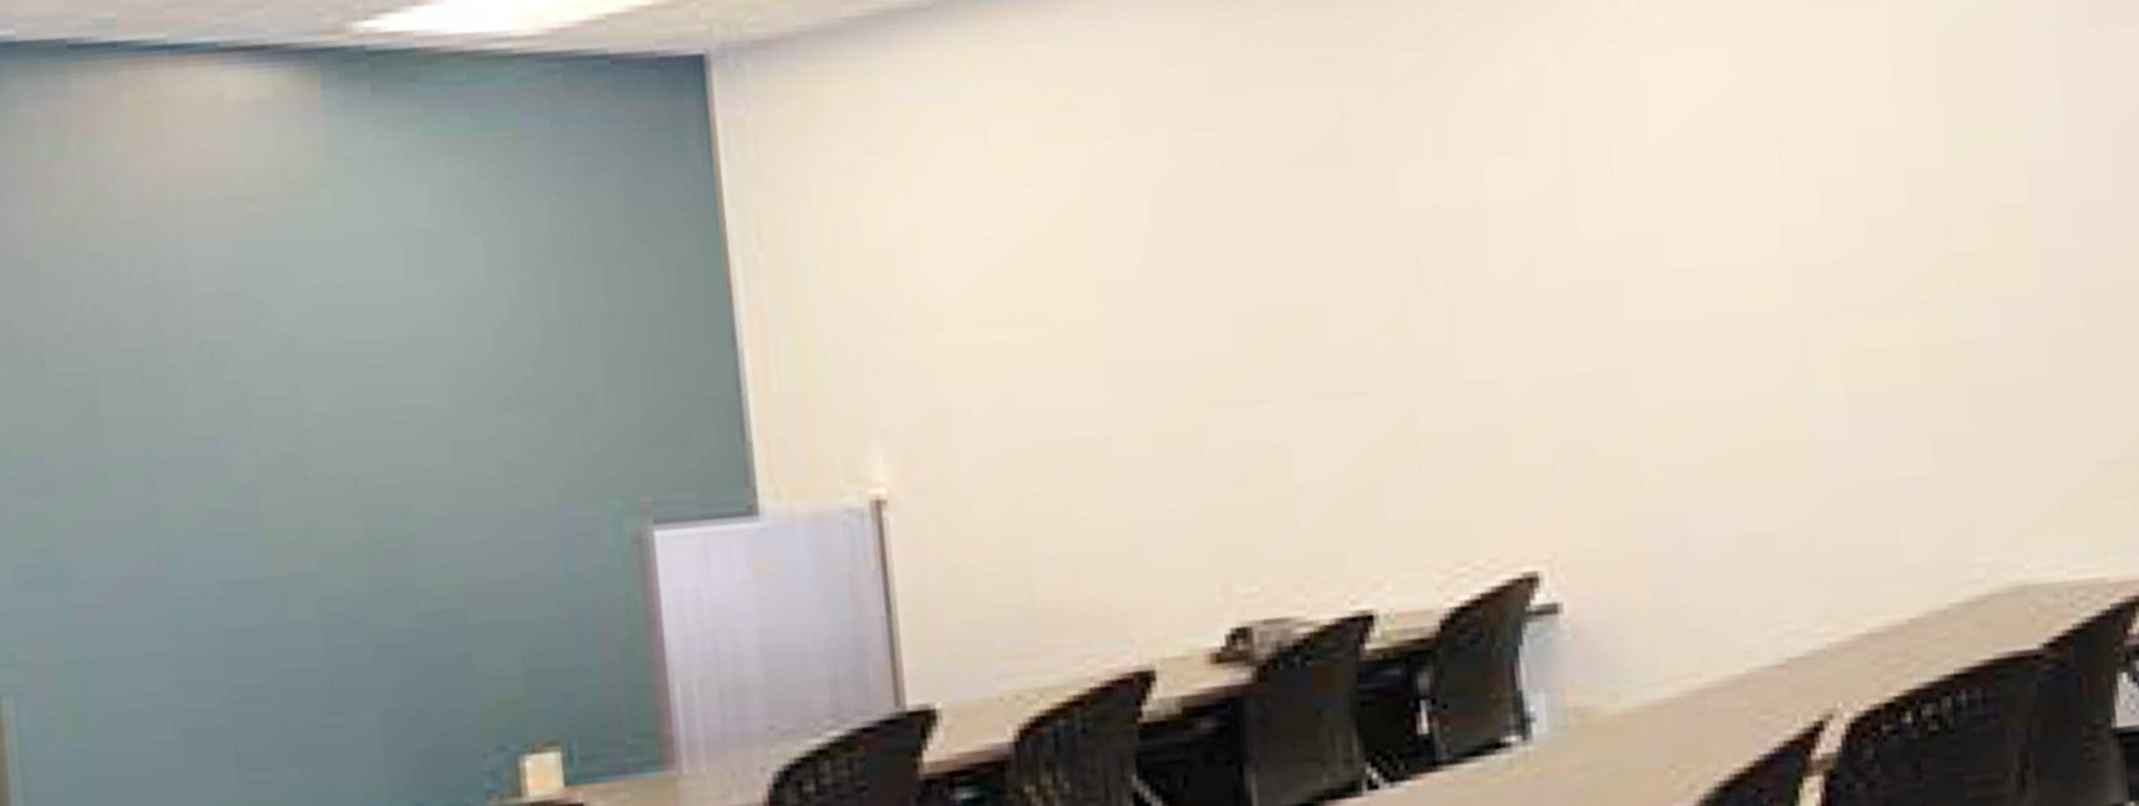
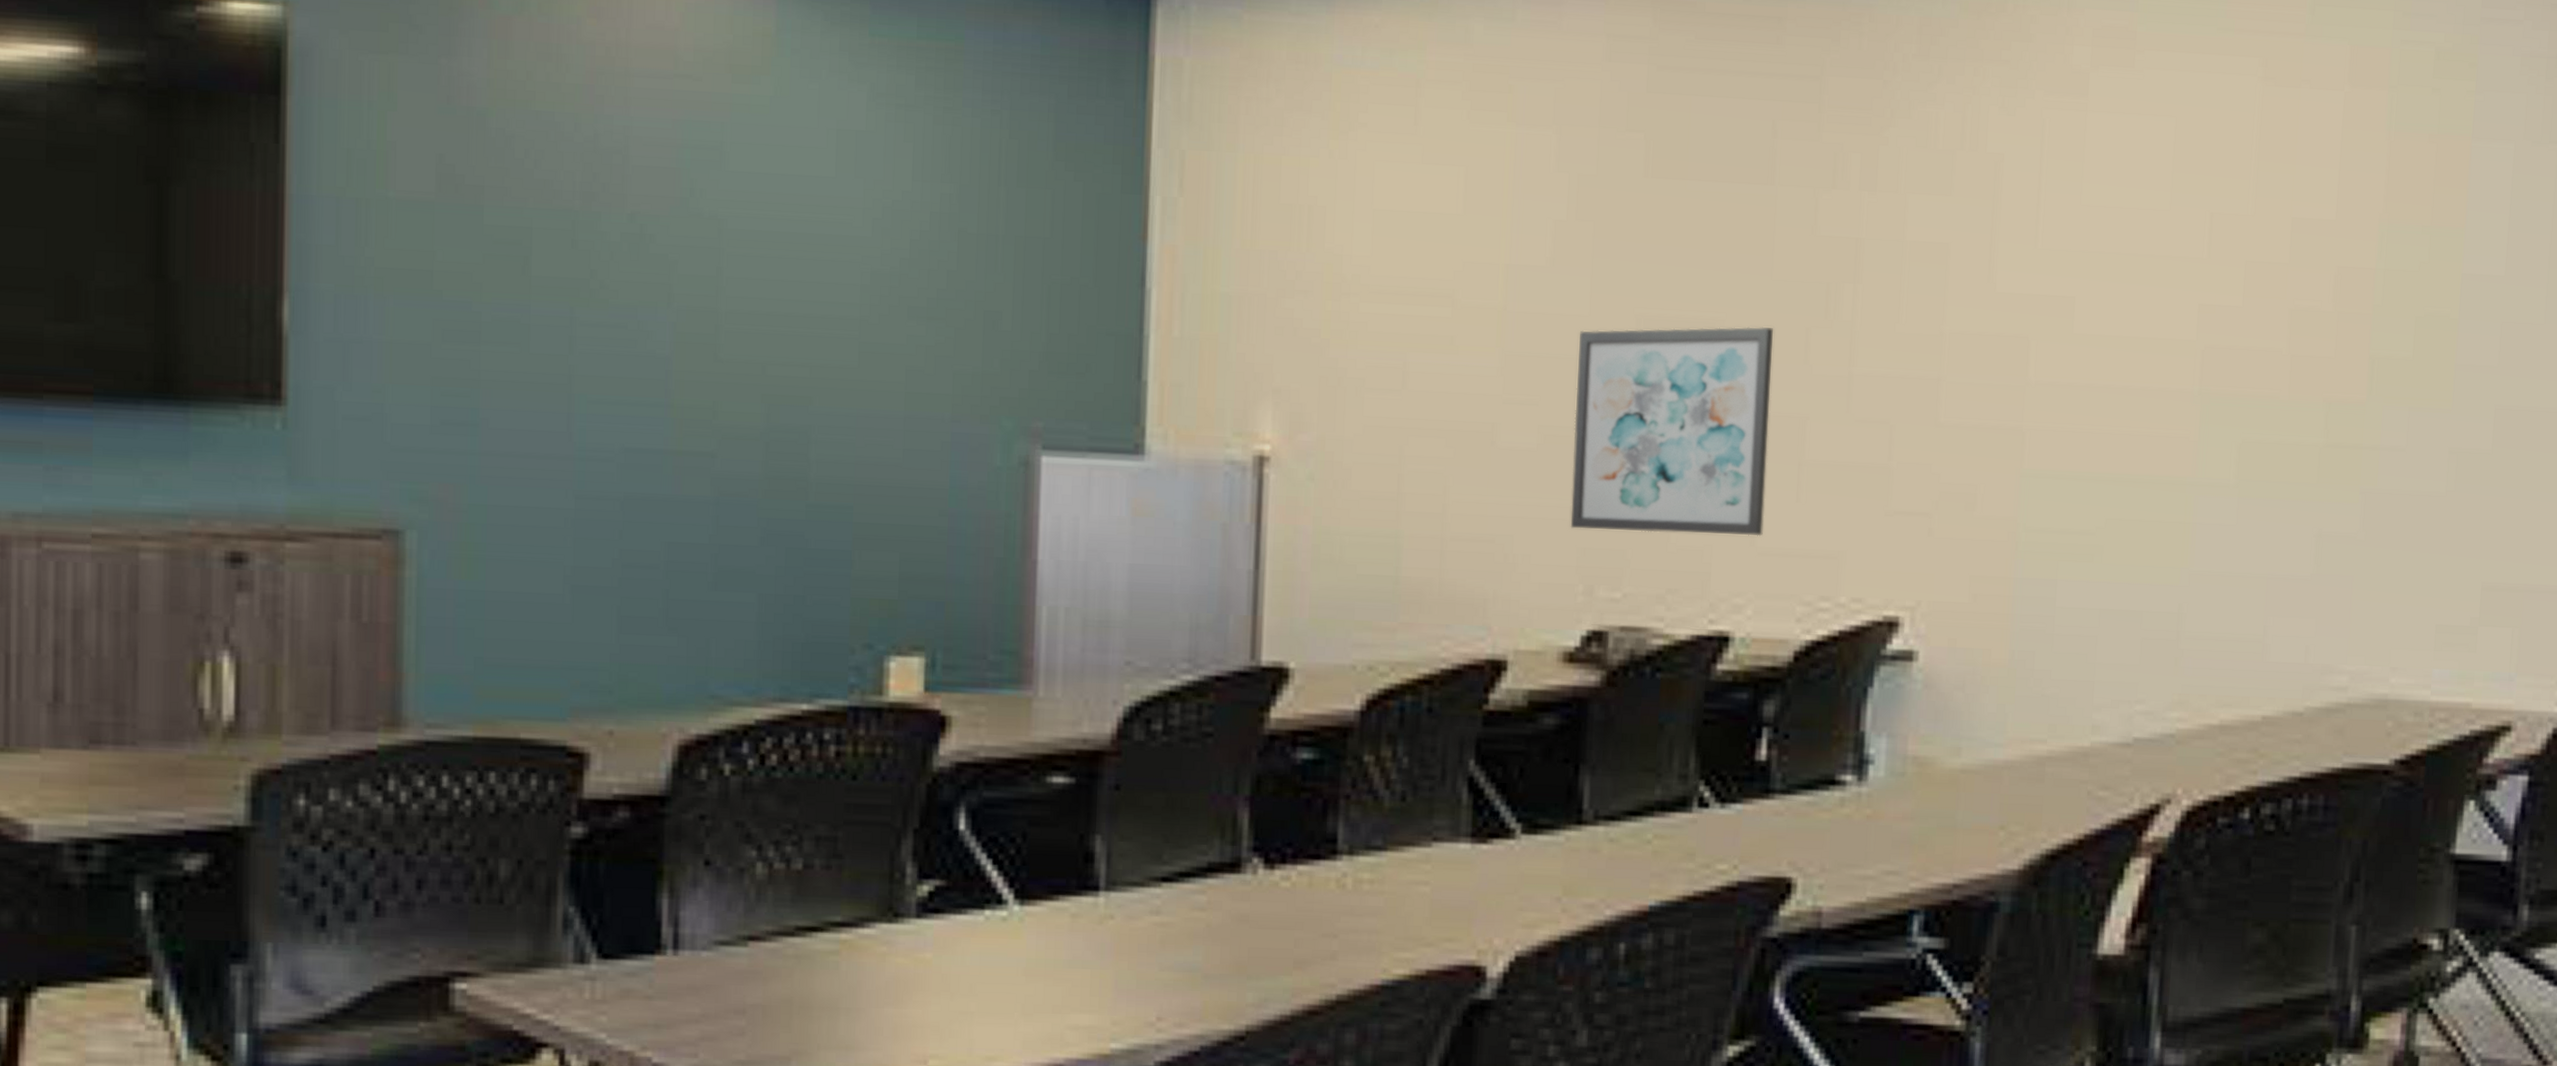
wall art: none [1180,304,1391,529] -> present [1570,326,1774,537]

